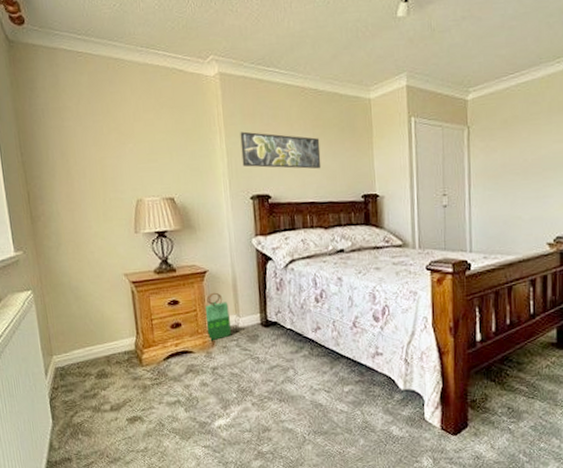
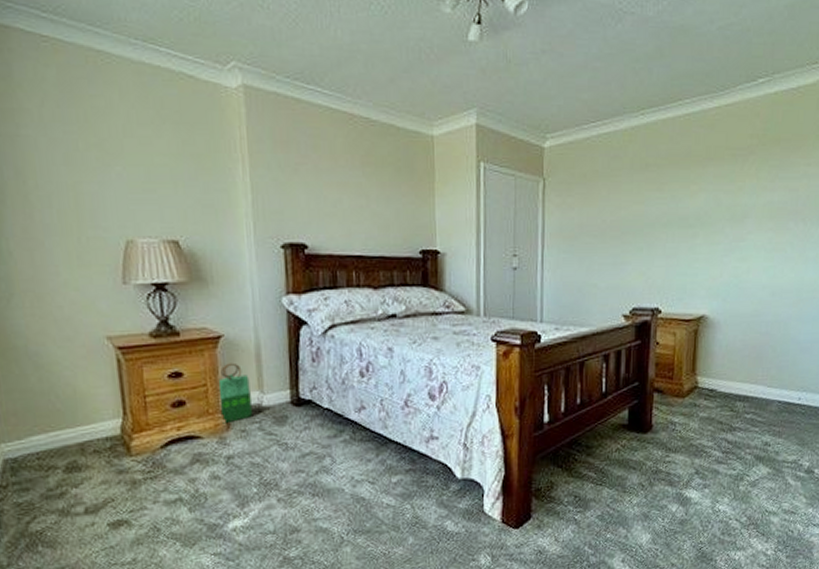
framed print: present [240,131,321,169] -> none [269,162,372,216]

